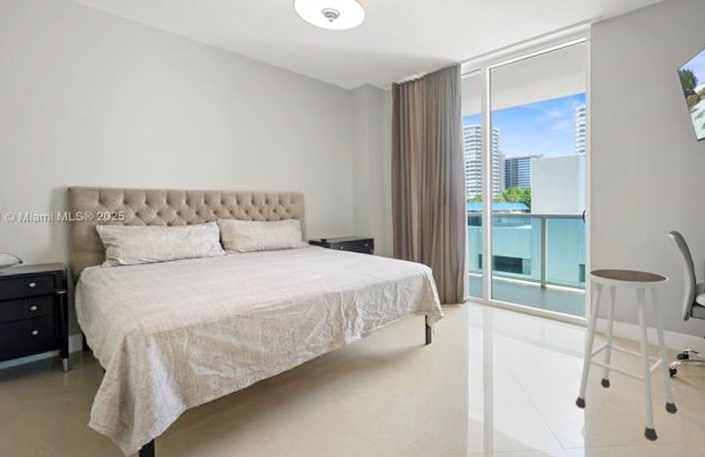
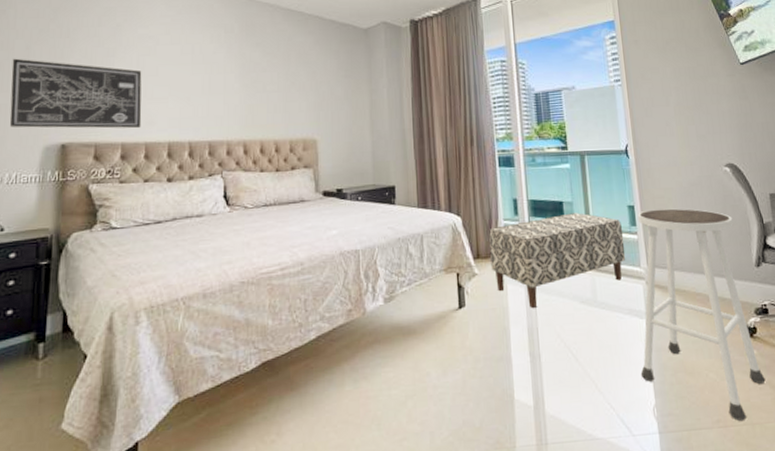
wall art: none [13,103,141,176] -> present [9,58,142,129]
bench: none [455,268,573,346] -> present [489,213,626,308]

